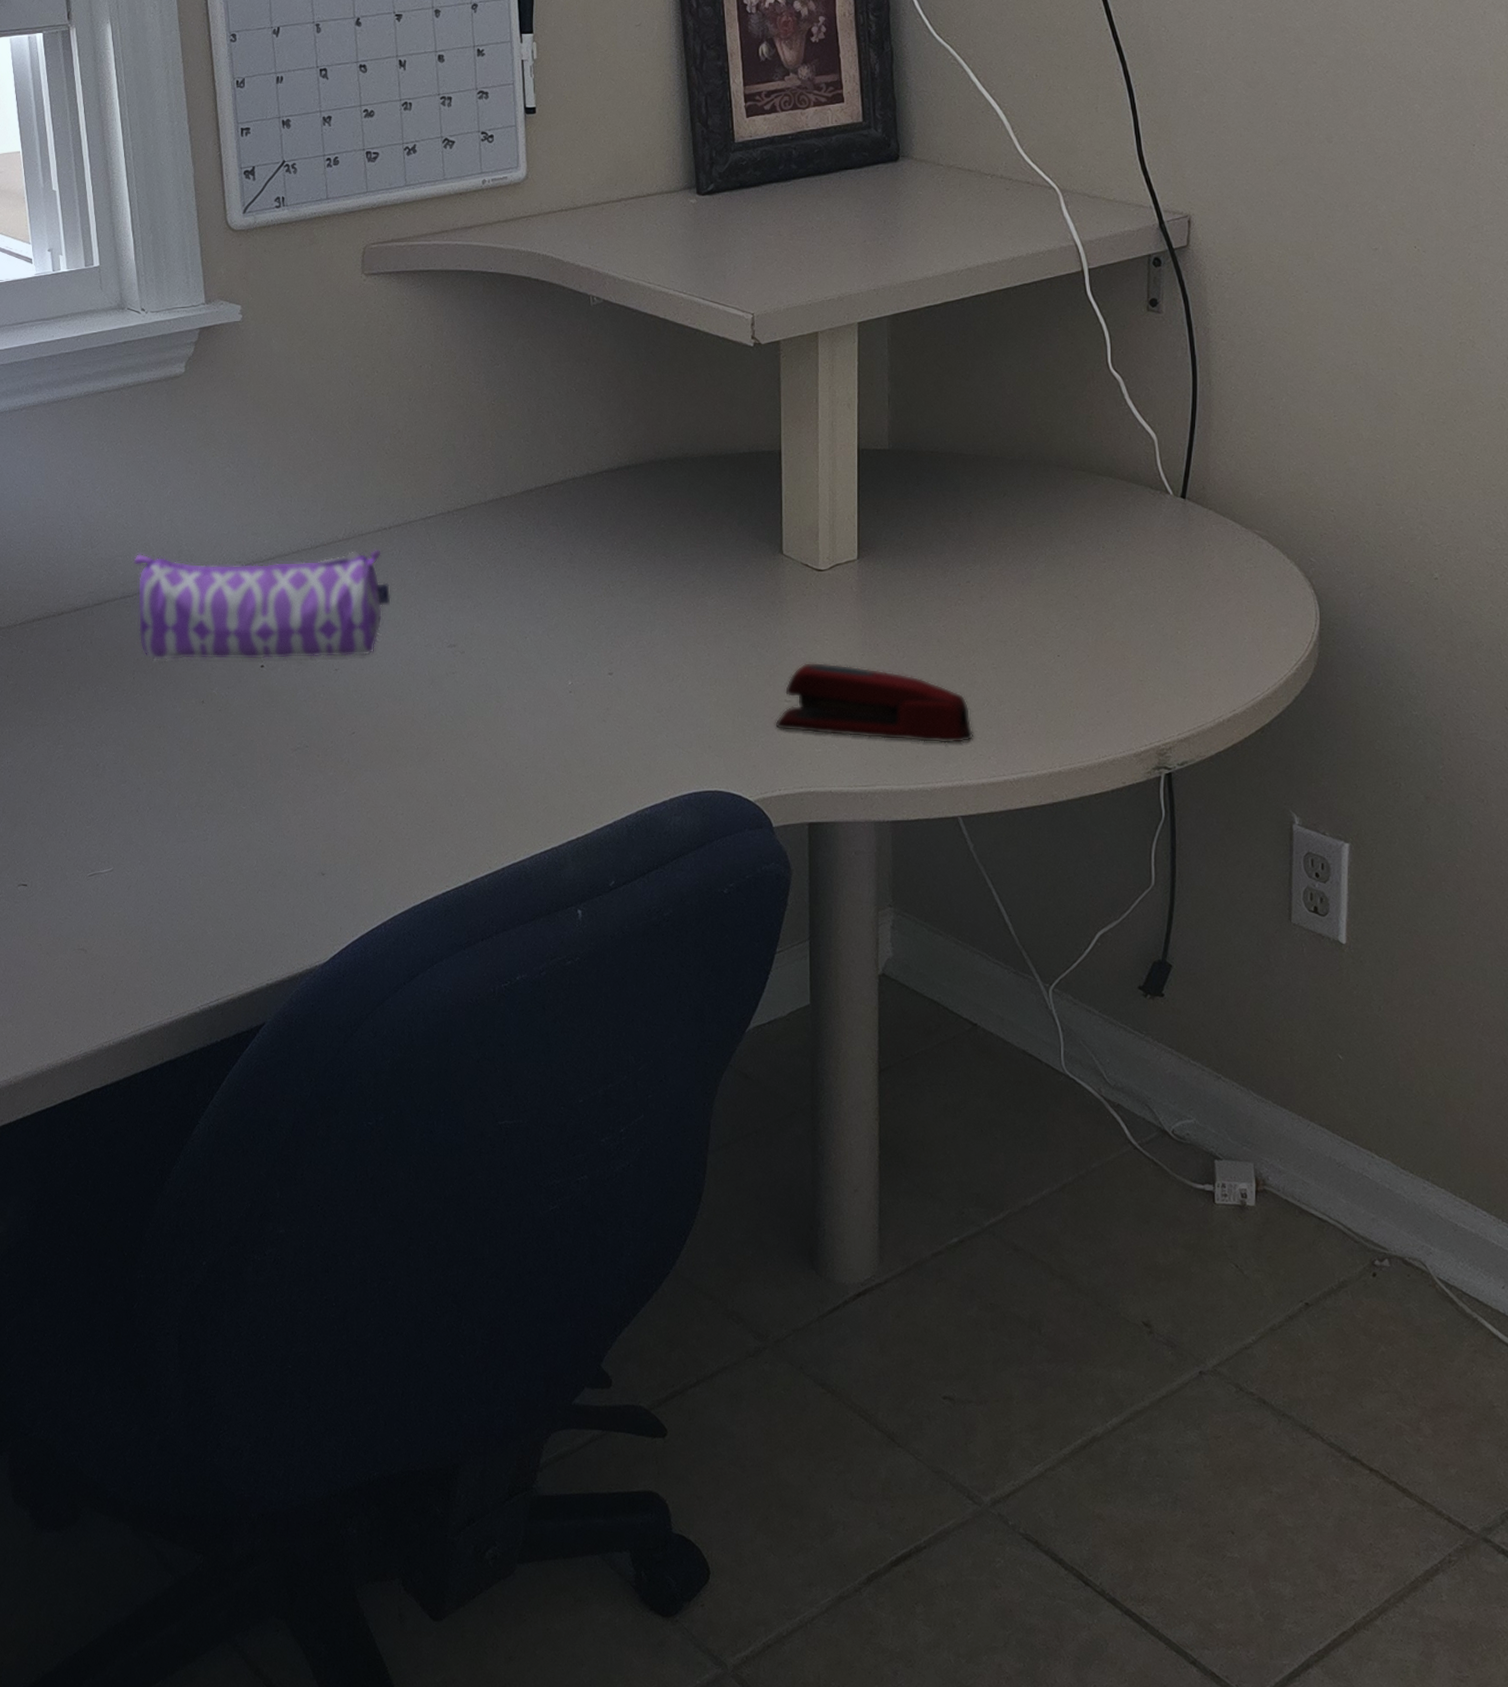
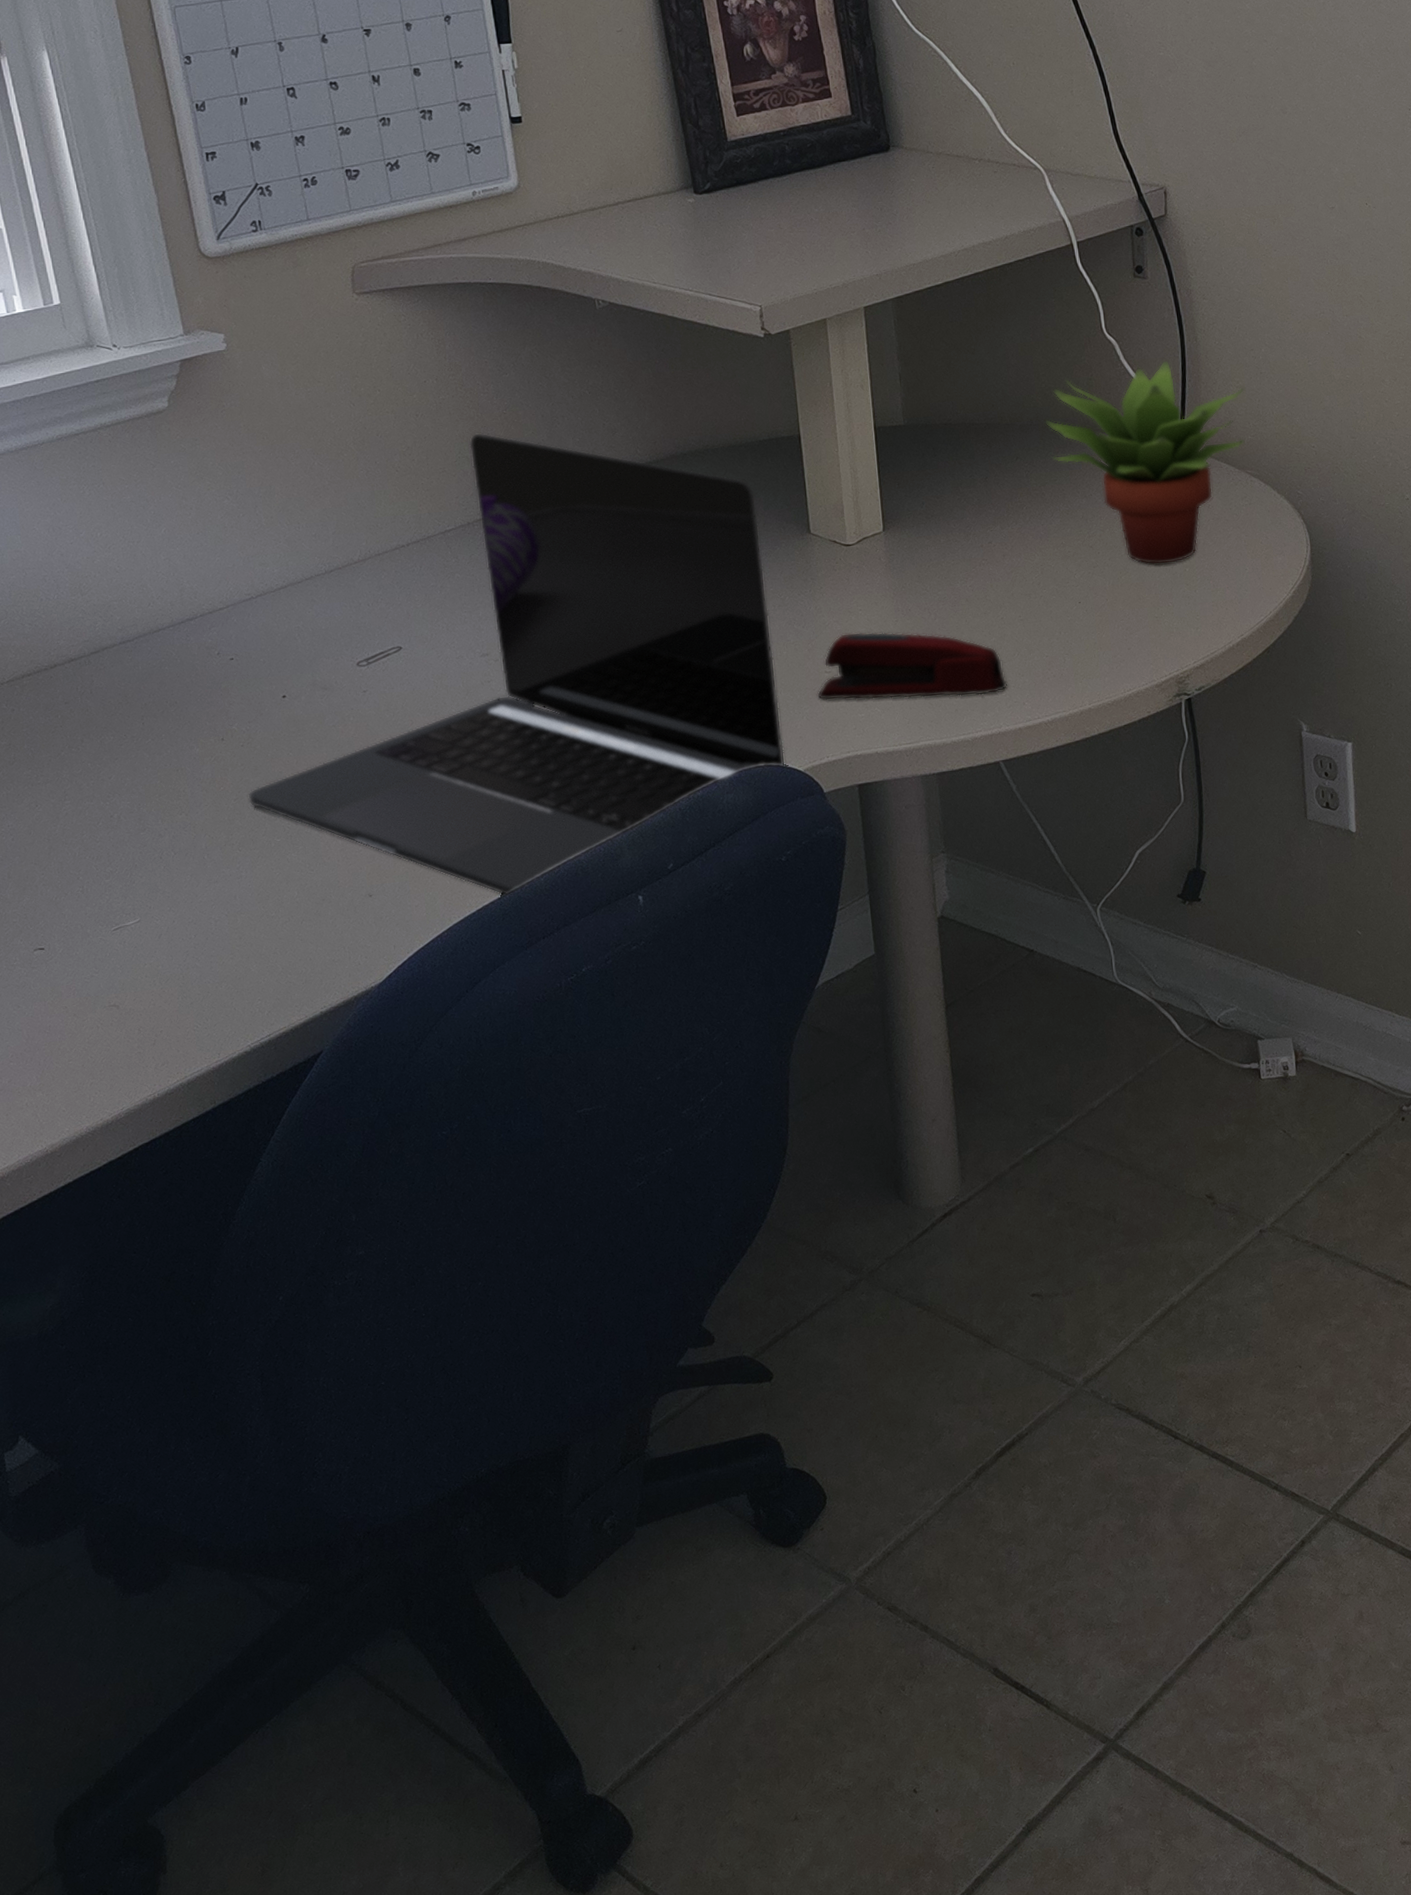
pencil case: present [132,548,391,661] -> none [129,566,416,704]
laptop: none [220,422,736,893] -> present [248,433,784,897]
succulent plant: none [1037,403,1259,624] -> present [1045,360,1245,565]

